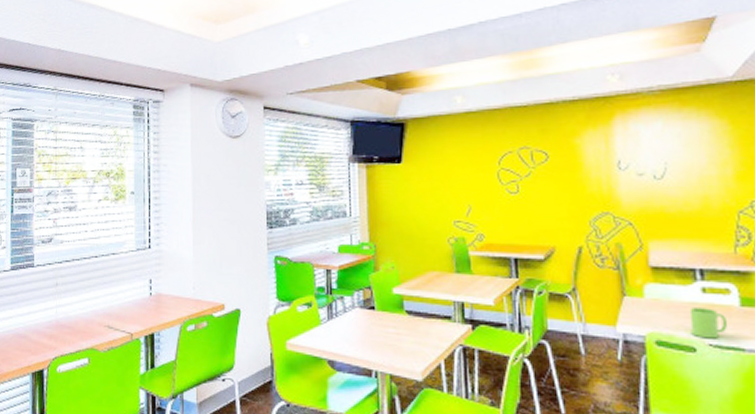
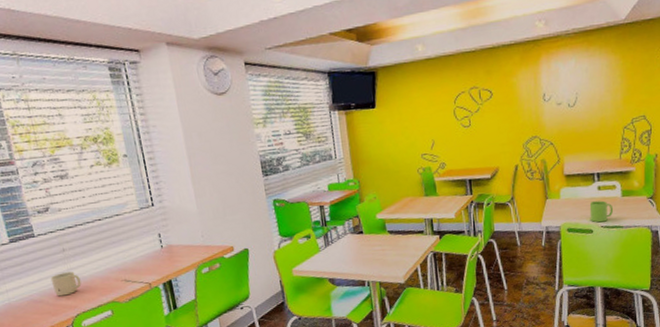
mug: none [38,309,66,334] -> present [50,271,82,297]

